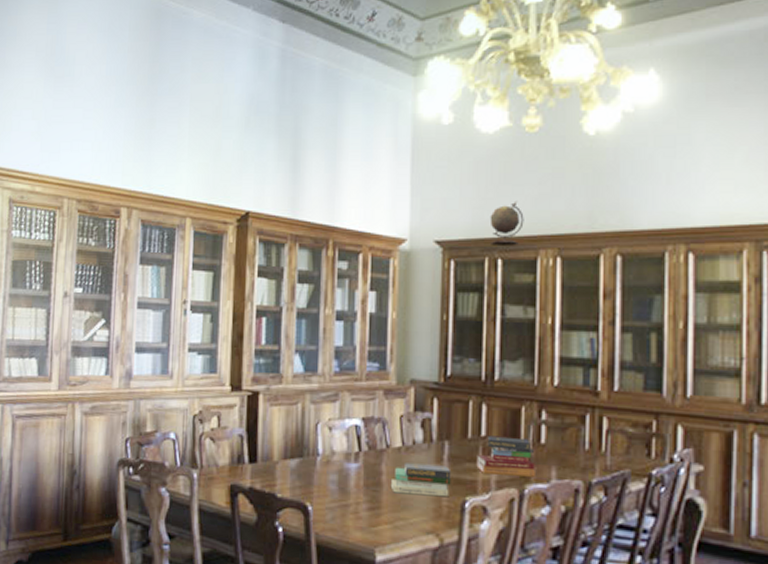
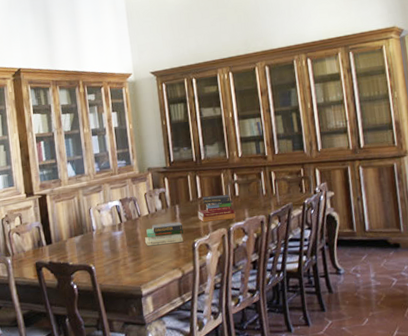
globe: present [489,201,524,246] -> none [183,38,206,70]

